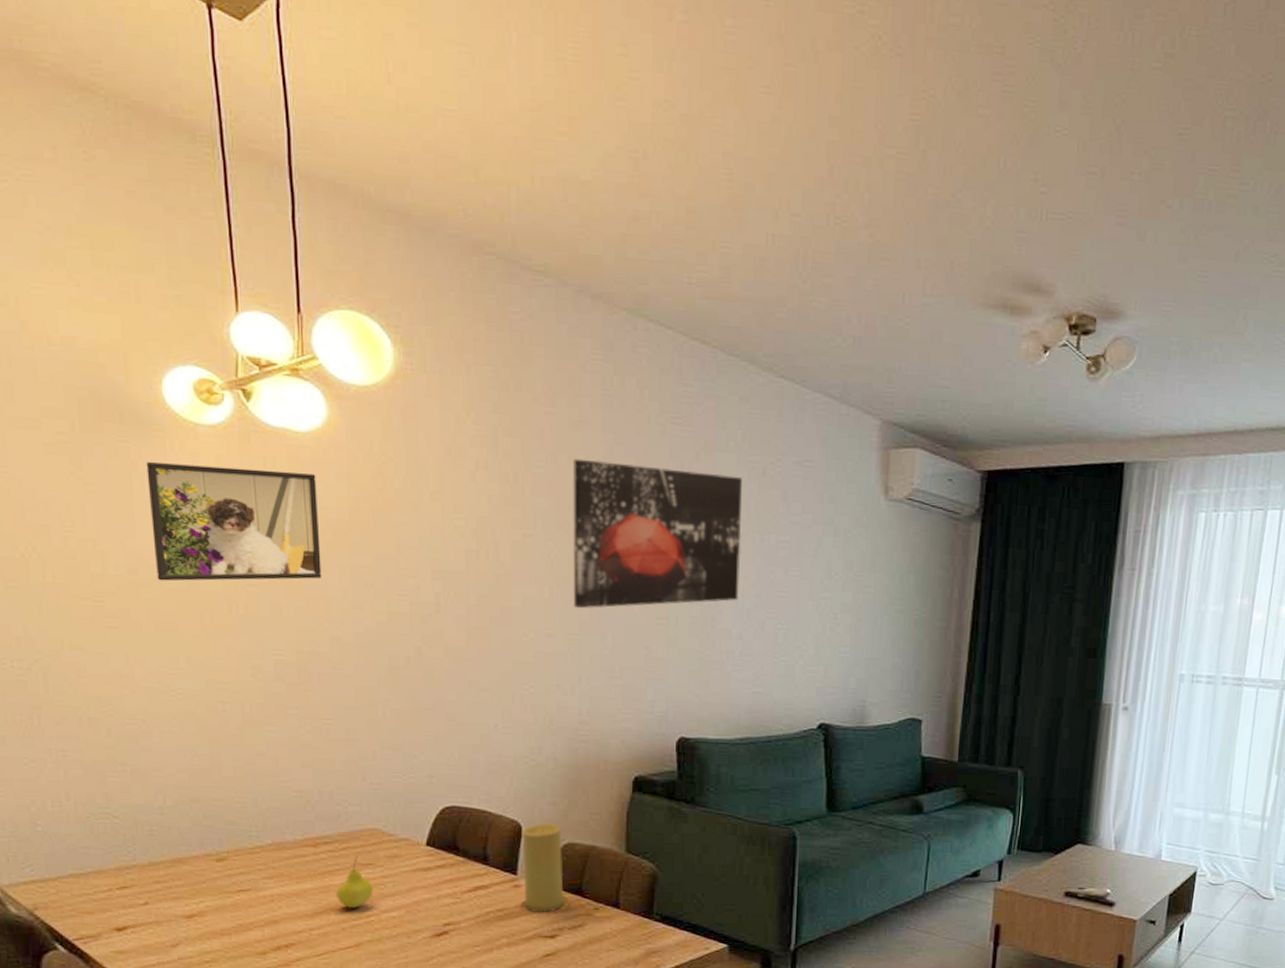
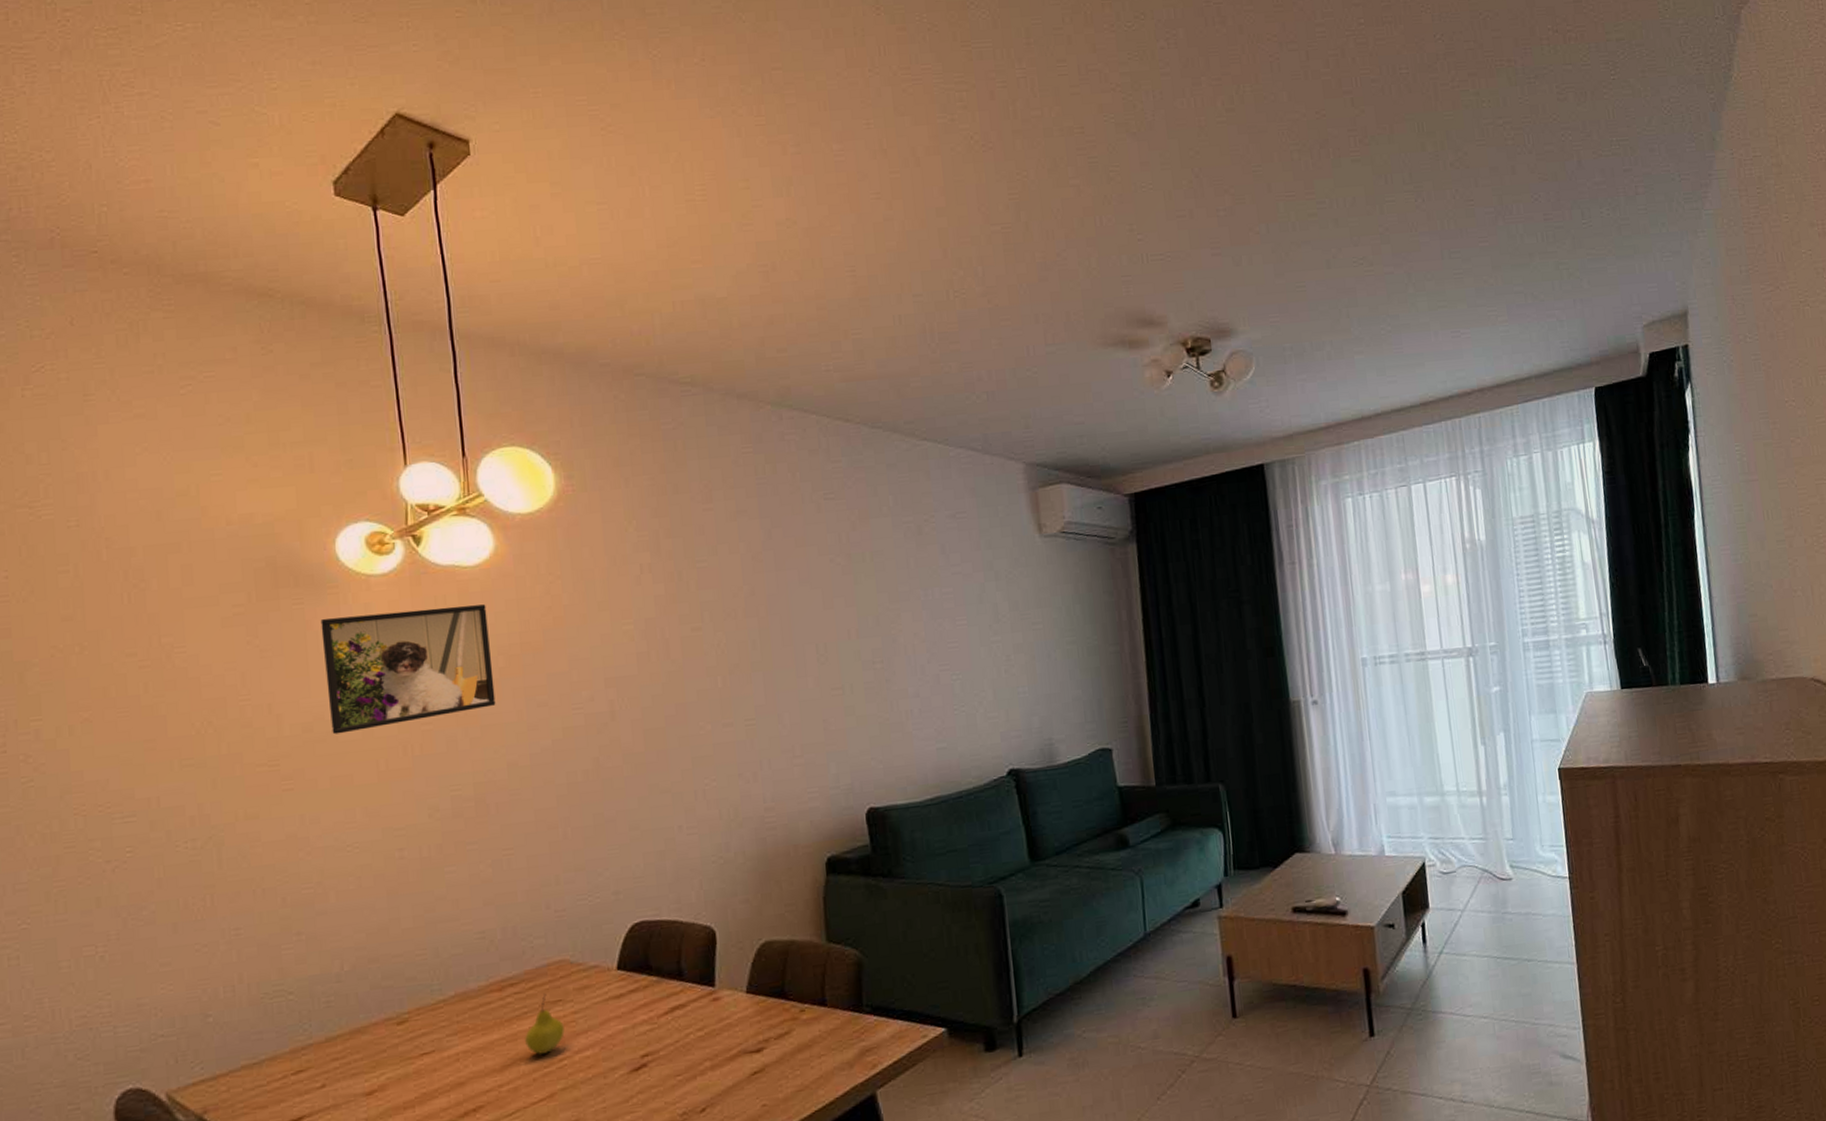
candle: present [518,823,570,913] -> none [717,923,774,1027]
wall art: present [573,458,742,609] -> none [734,538,911,693]

